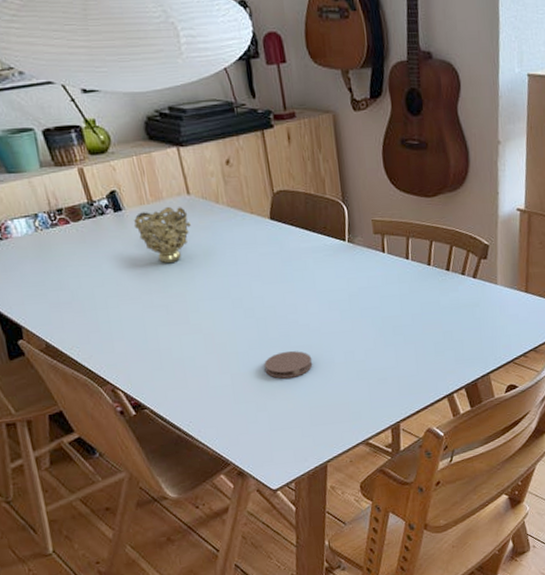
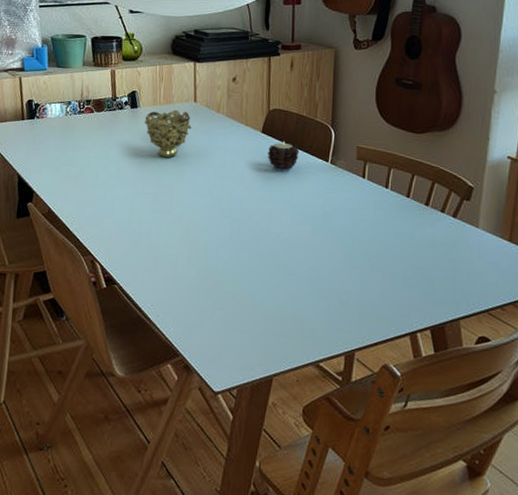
coaster: present [264,350,313,379] -> none [230,255,277,283]
candle: none [280,225,315,259] -> present [267,141,300,172]

